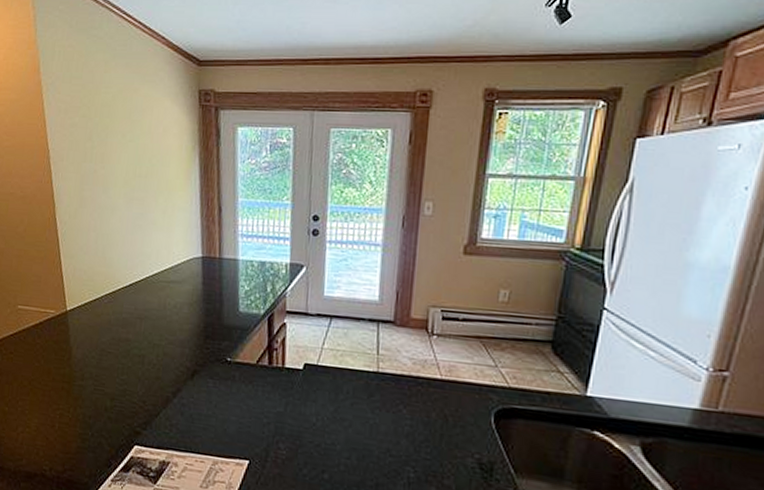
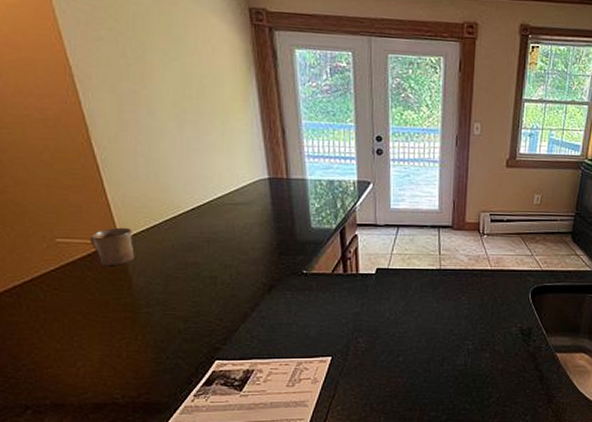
mug: none [43,298,78,336] -> present [90,227,135,267]

